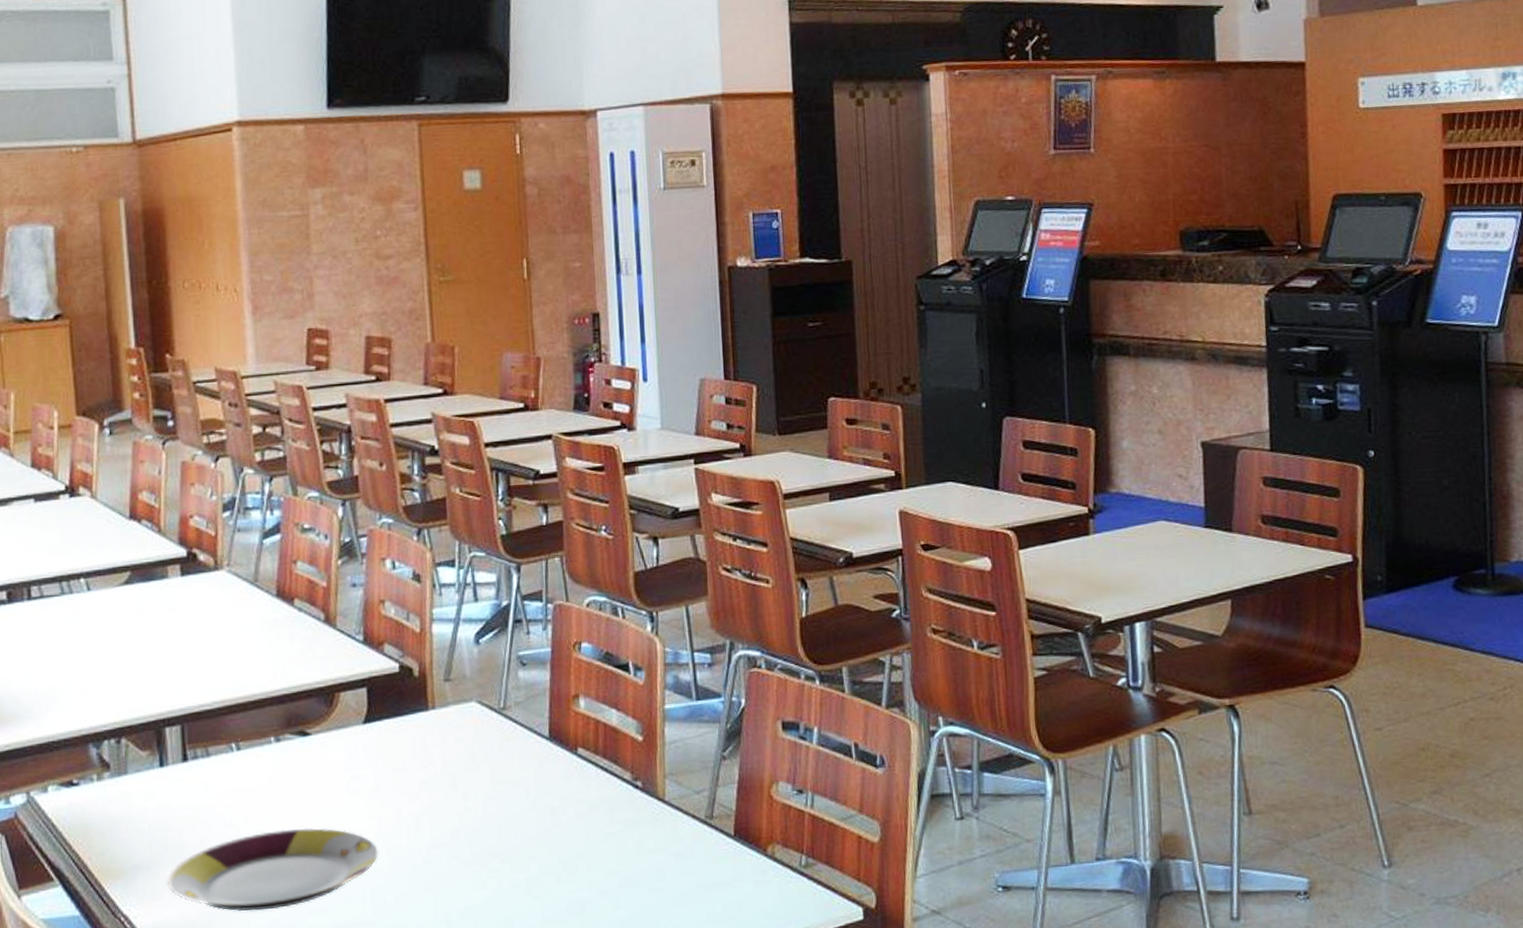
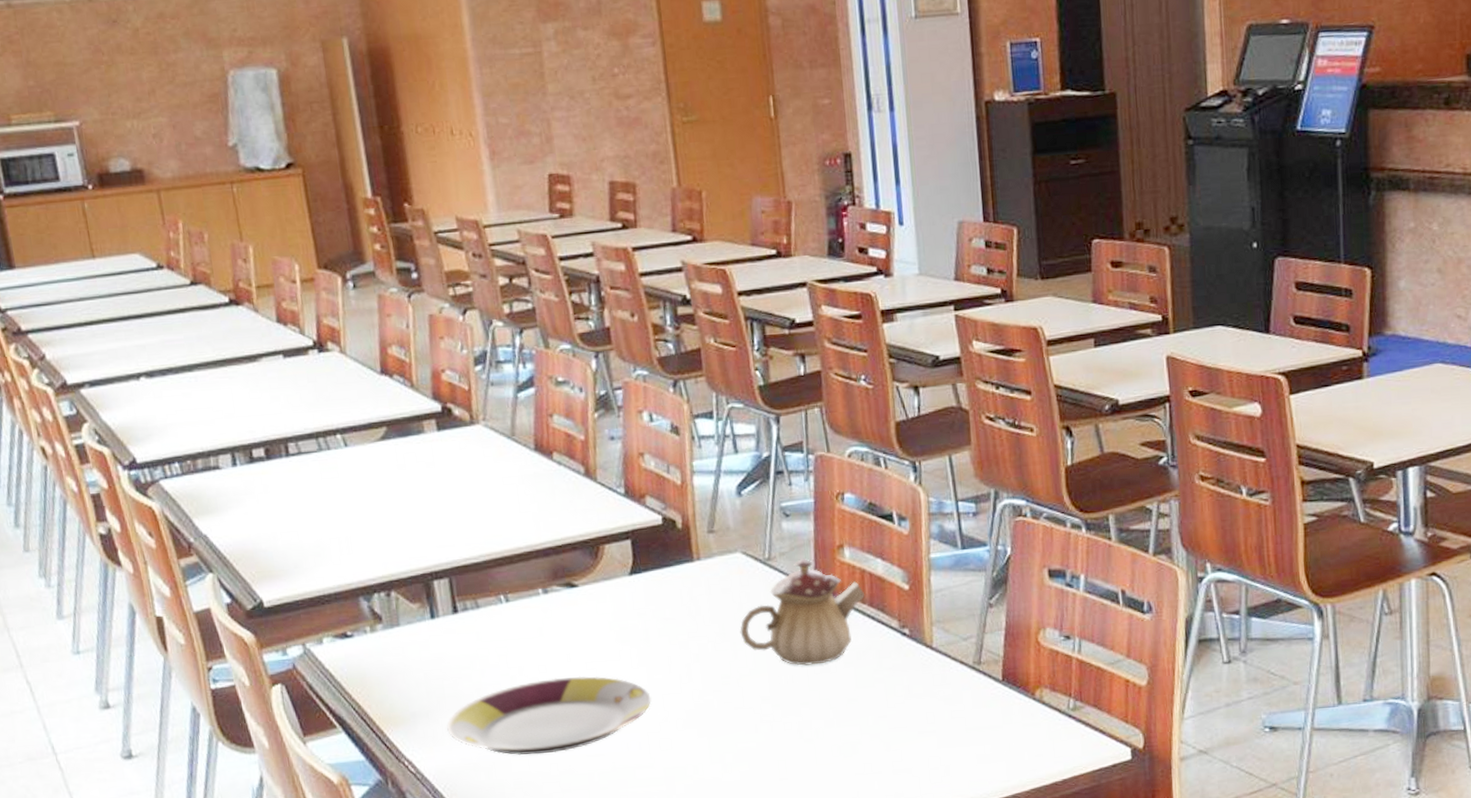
teapot: none [471,707,598,819] -> present [740,558,864,666]

